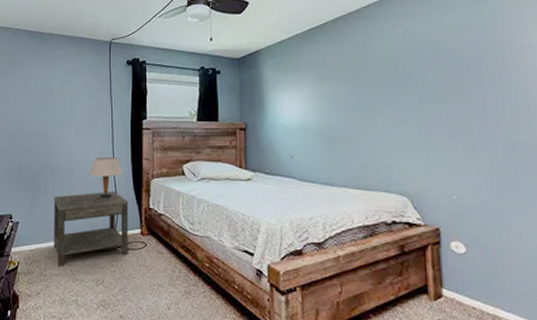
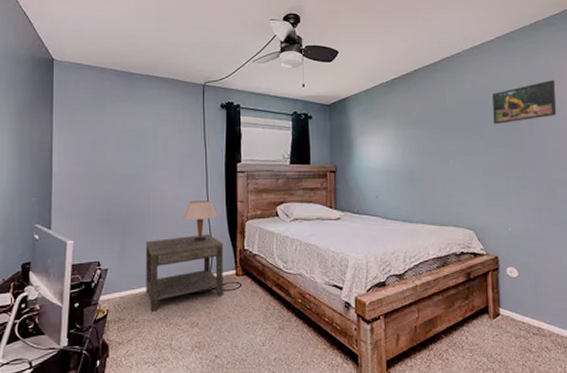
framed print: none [430,23,515,76] -> present [492,80,557,124]

